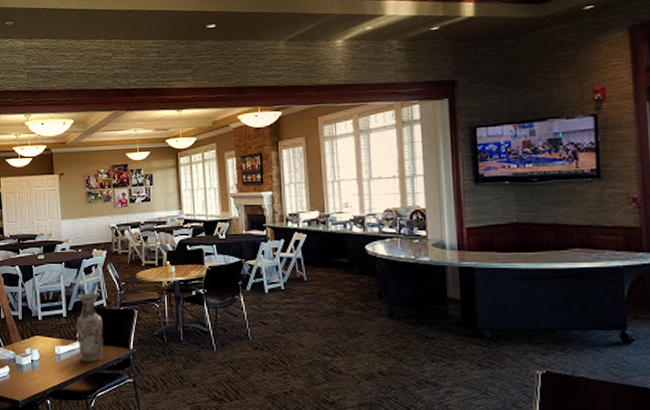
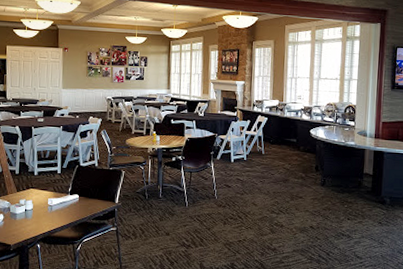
vase: present [76,293,103,362] -> none [69,154,93,213]

